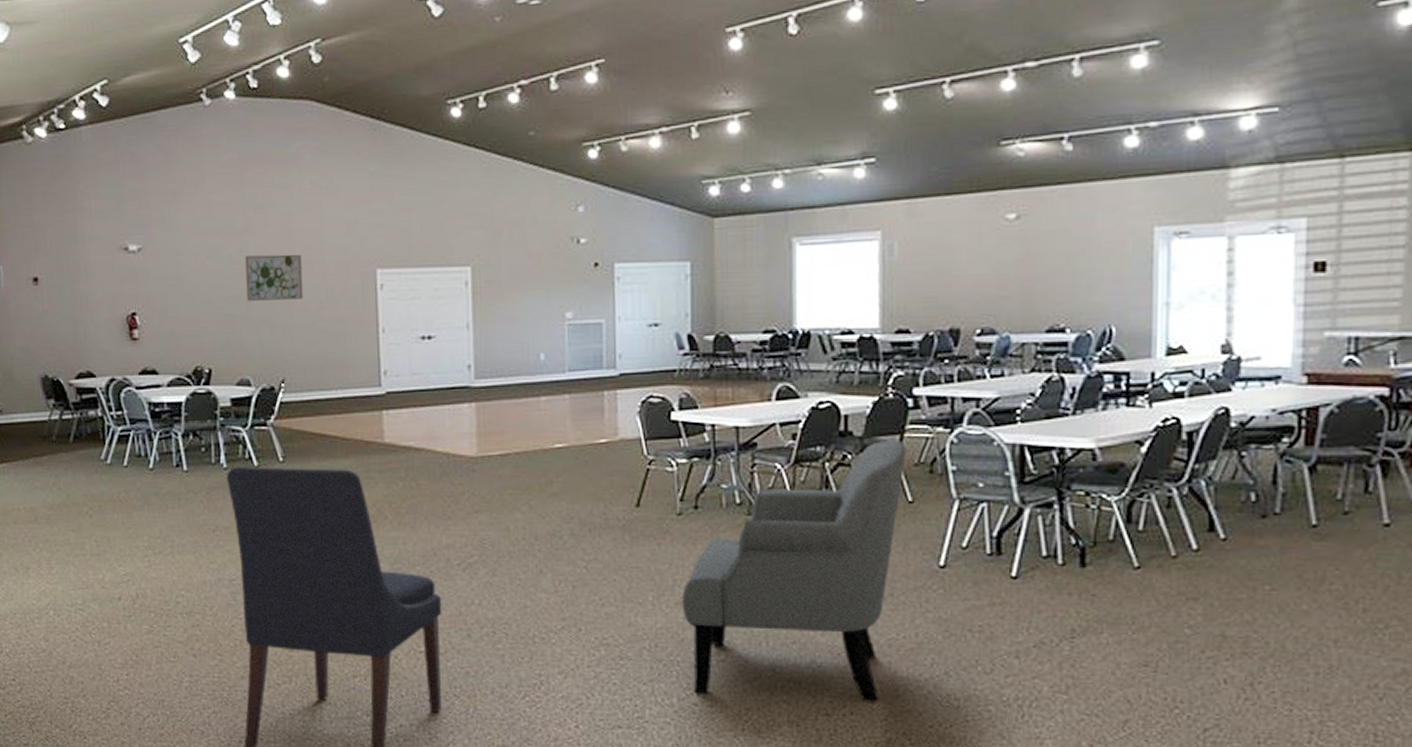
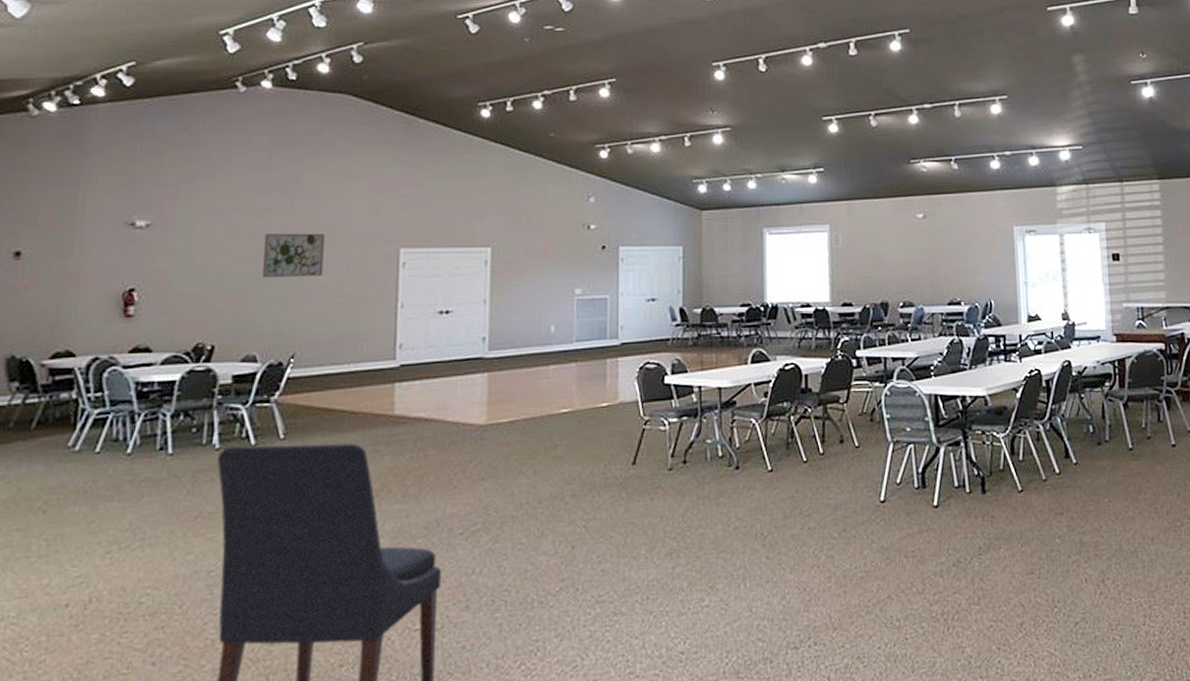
chair: present [682,439,907,703] -> none [671,394,853,642]

